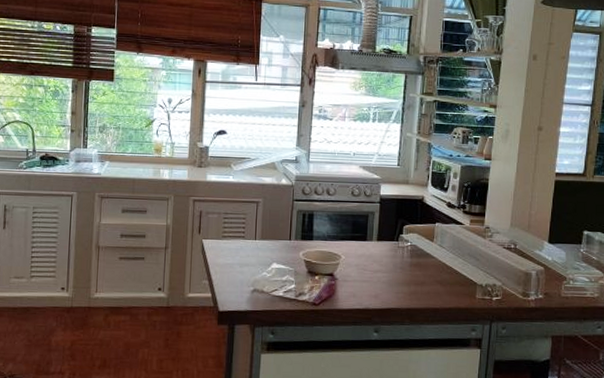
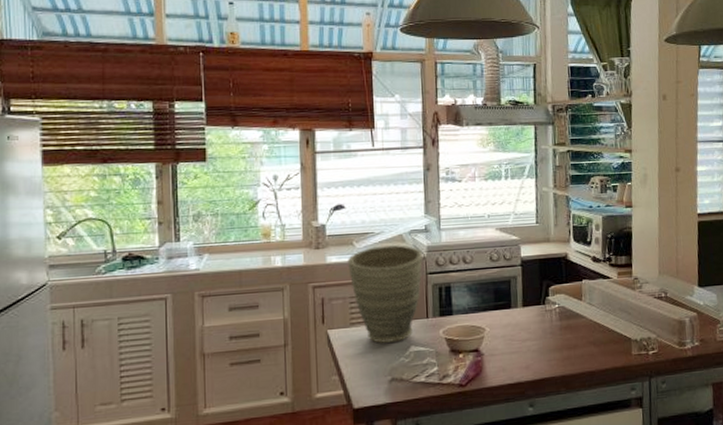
vase: none [224,170,291,258] -> present [347,244,423,343]

